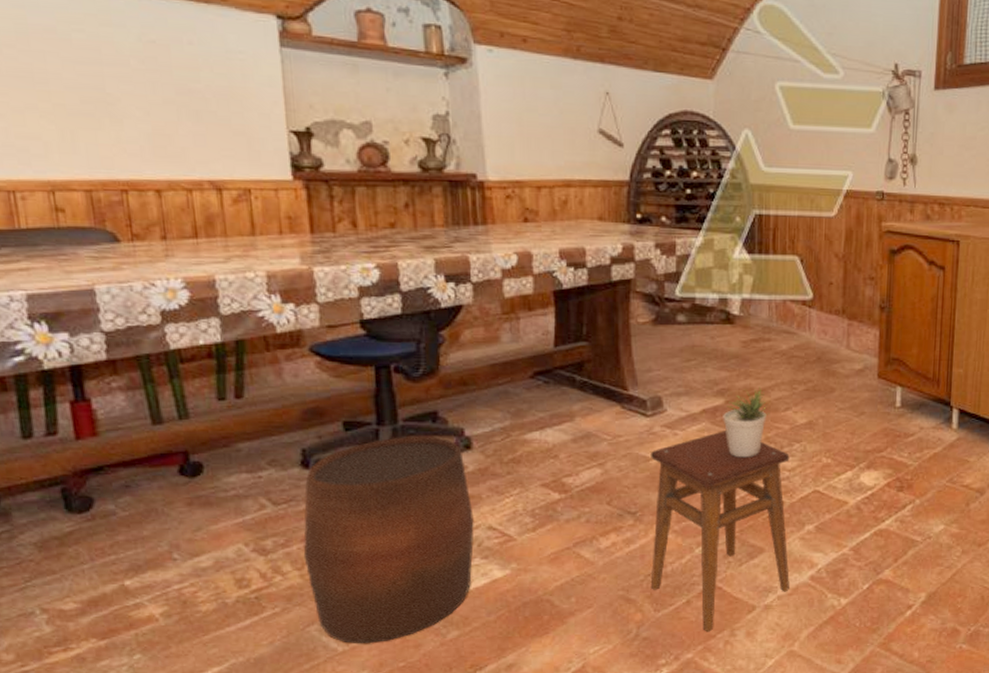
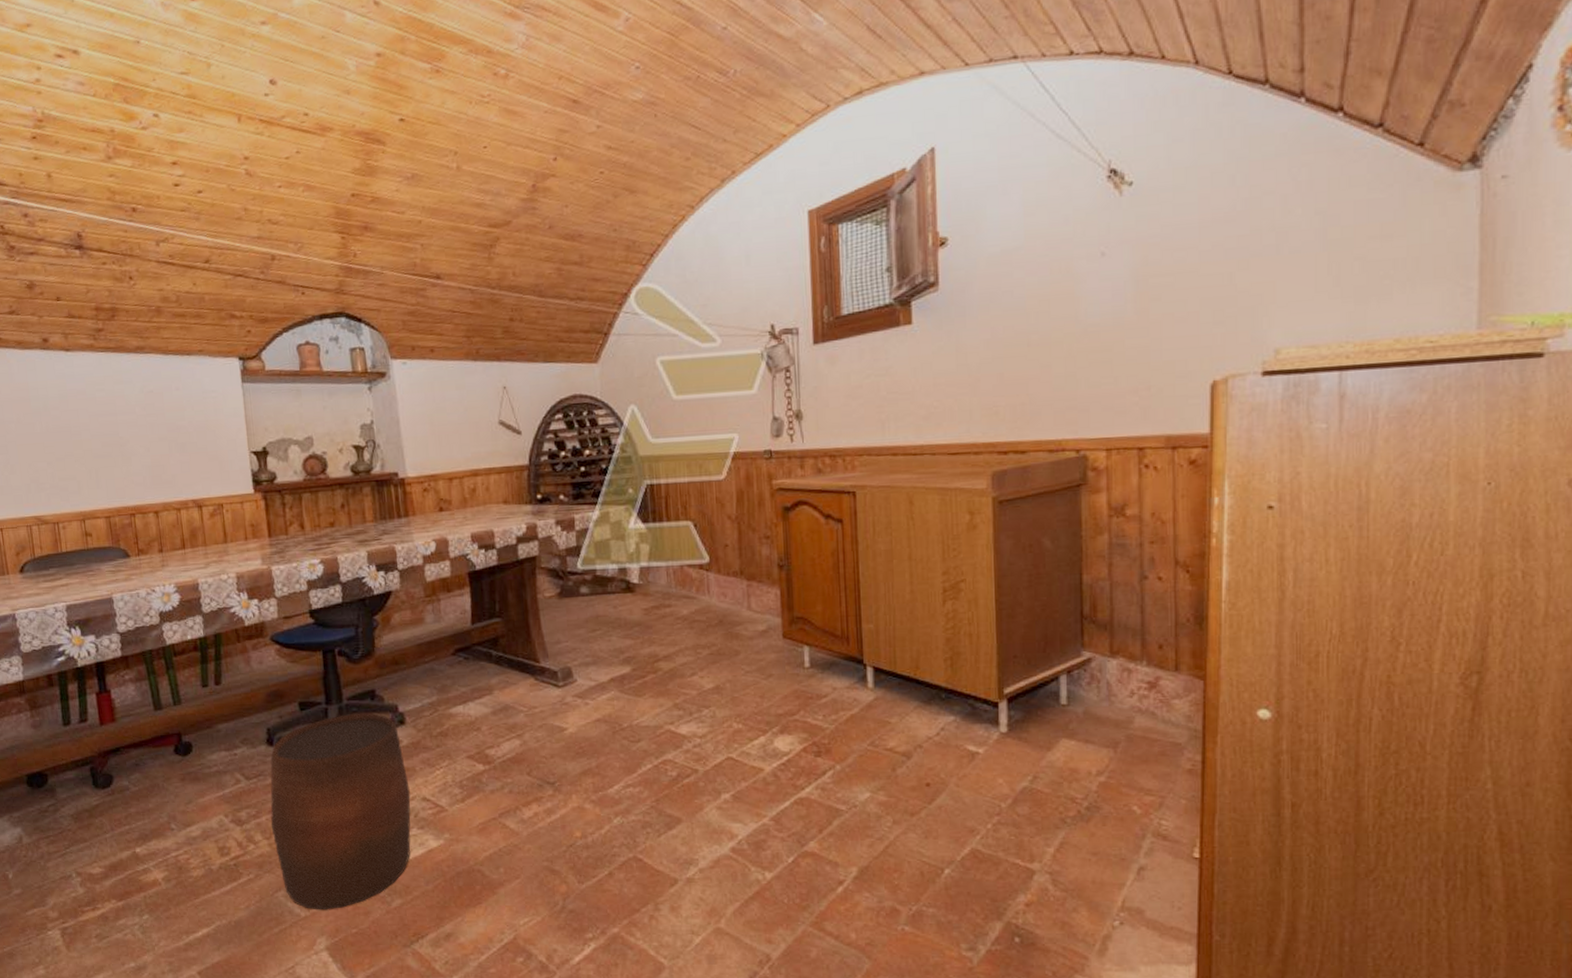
stool: present [650,431,790,632] -> none [565,698,710,906]
potted plant: present [723,386,769,458] -> none [630,653,676,725]

